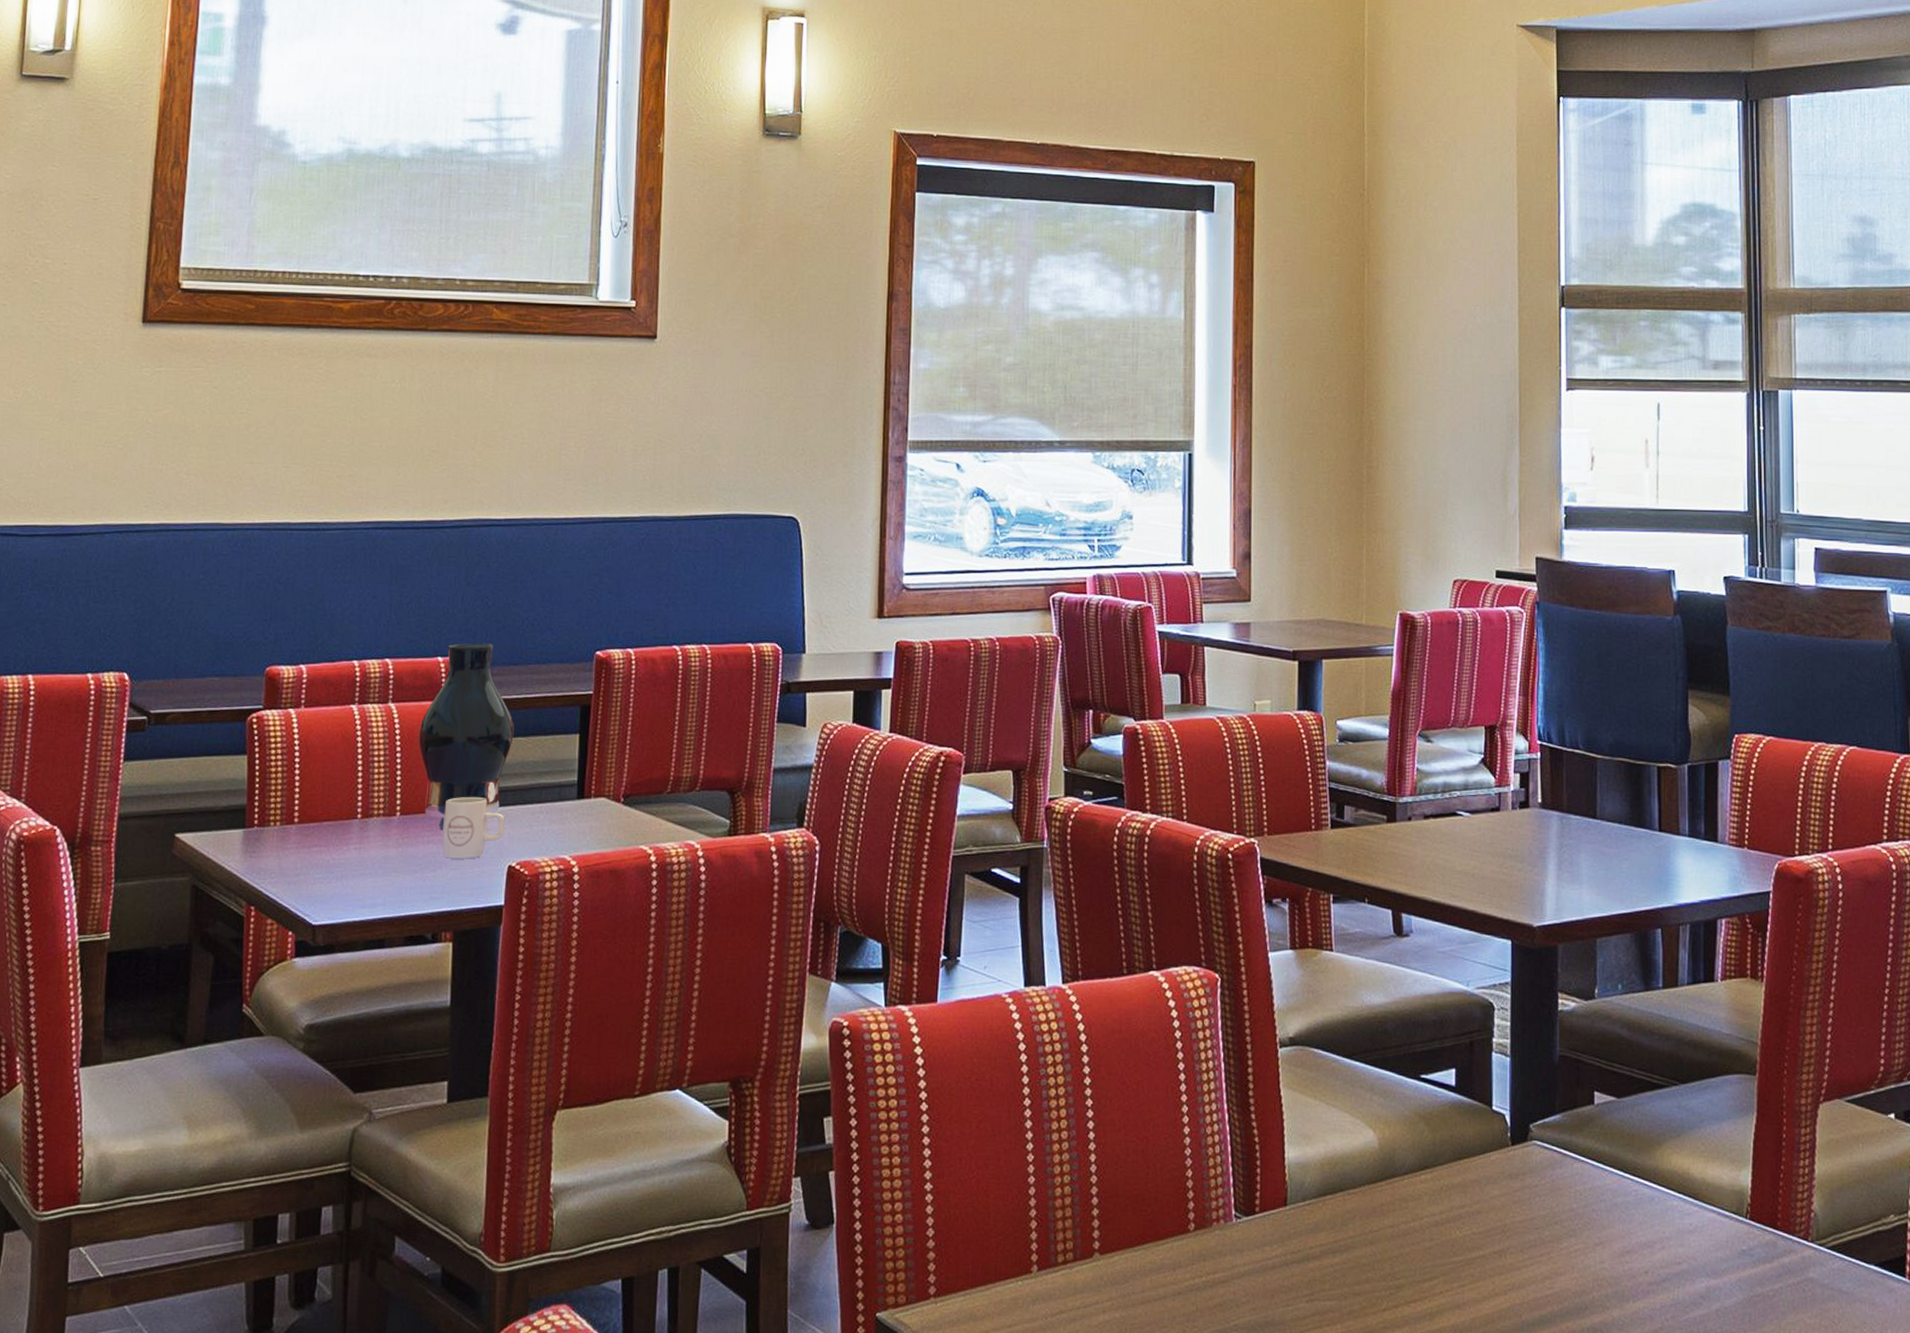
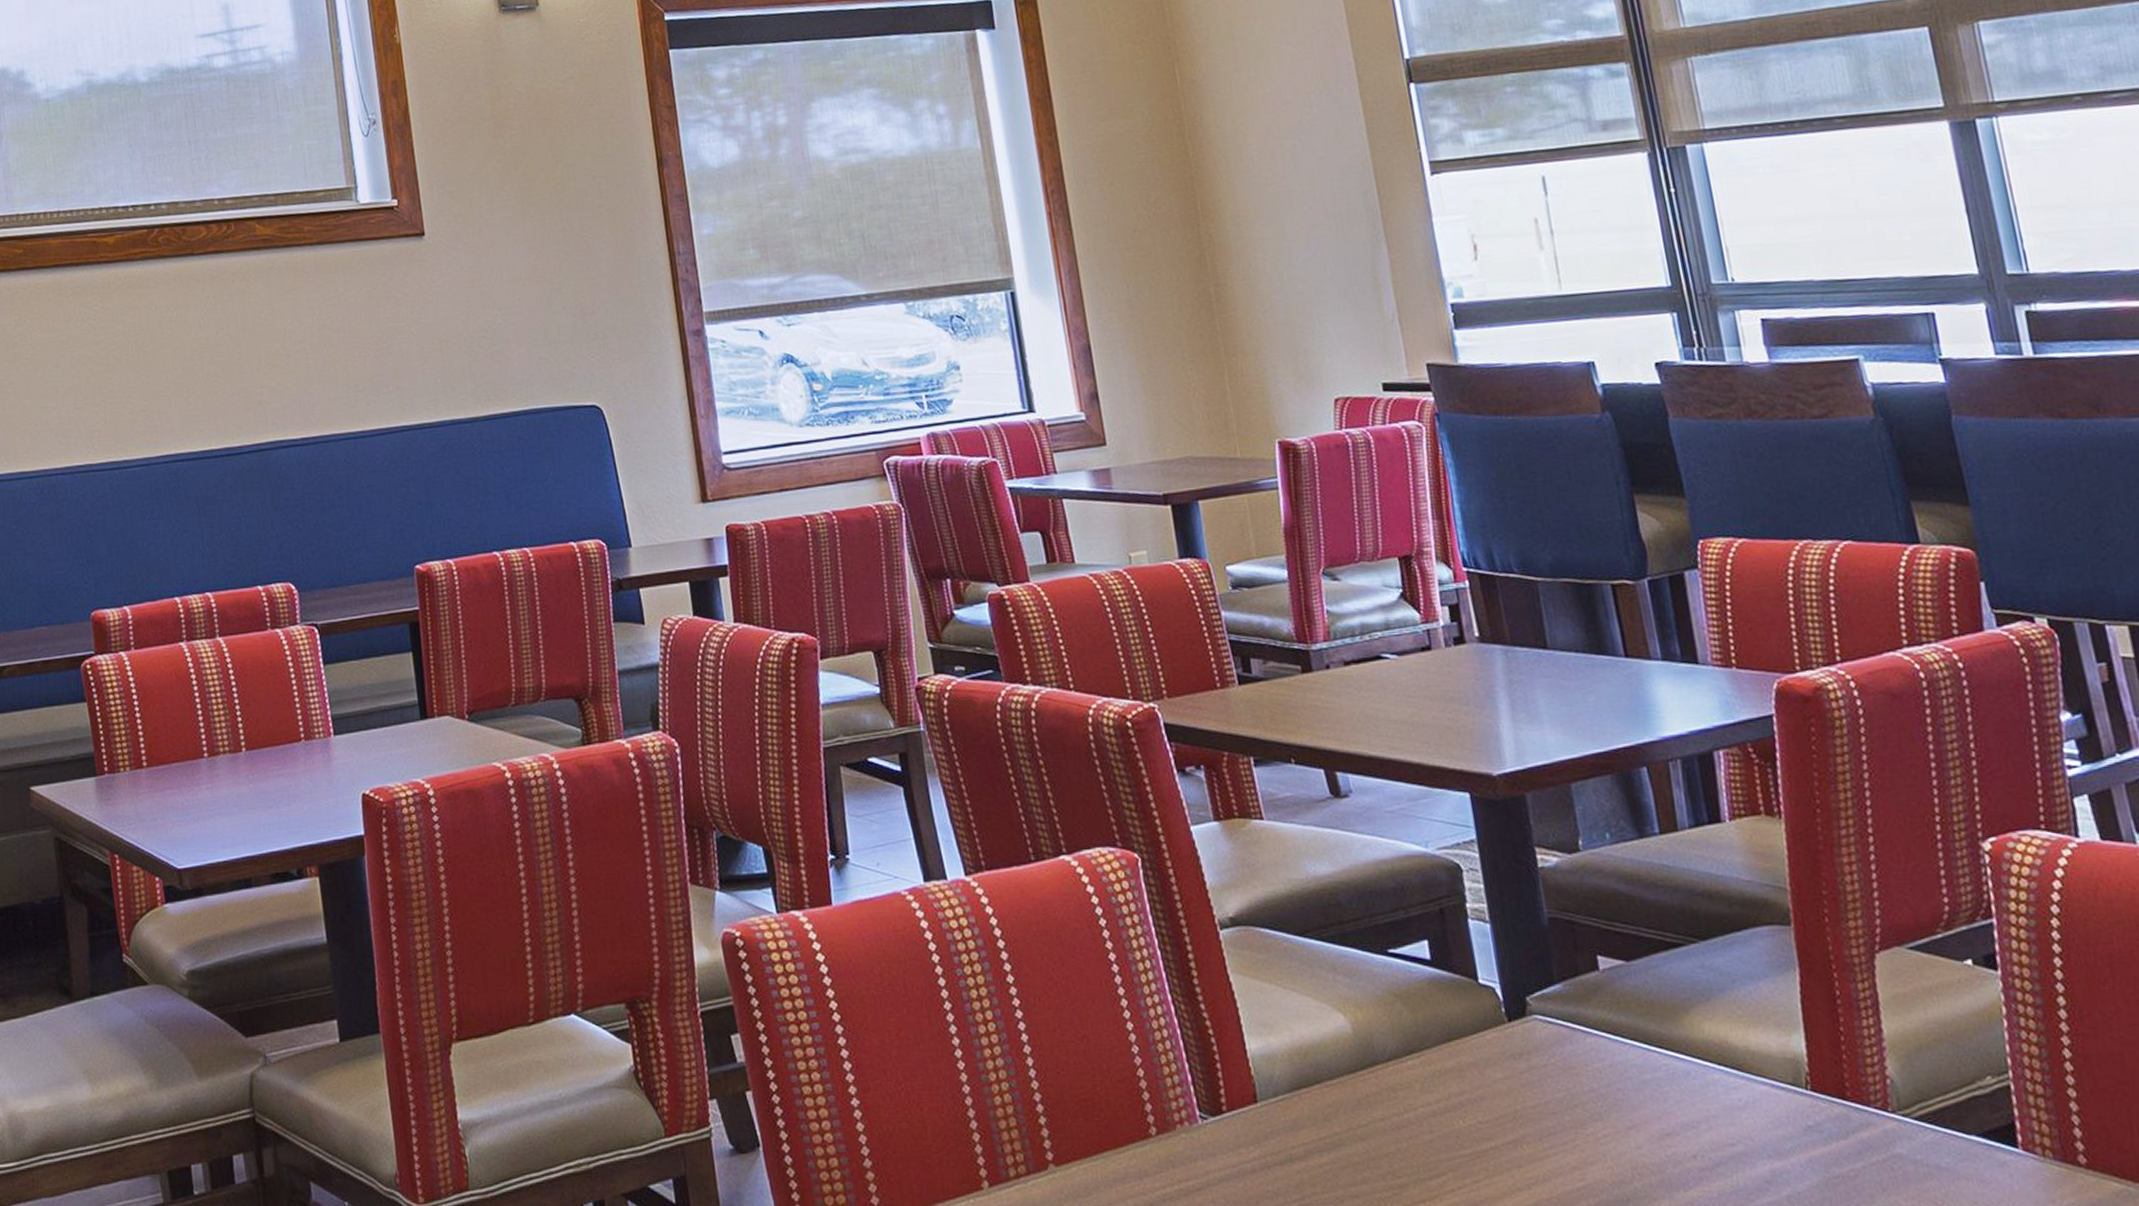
vase: present [417,643,514,831] -> none [250,568,347,763]
mug: present [442,796,505,859] -> none [288,725,353,791]

